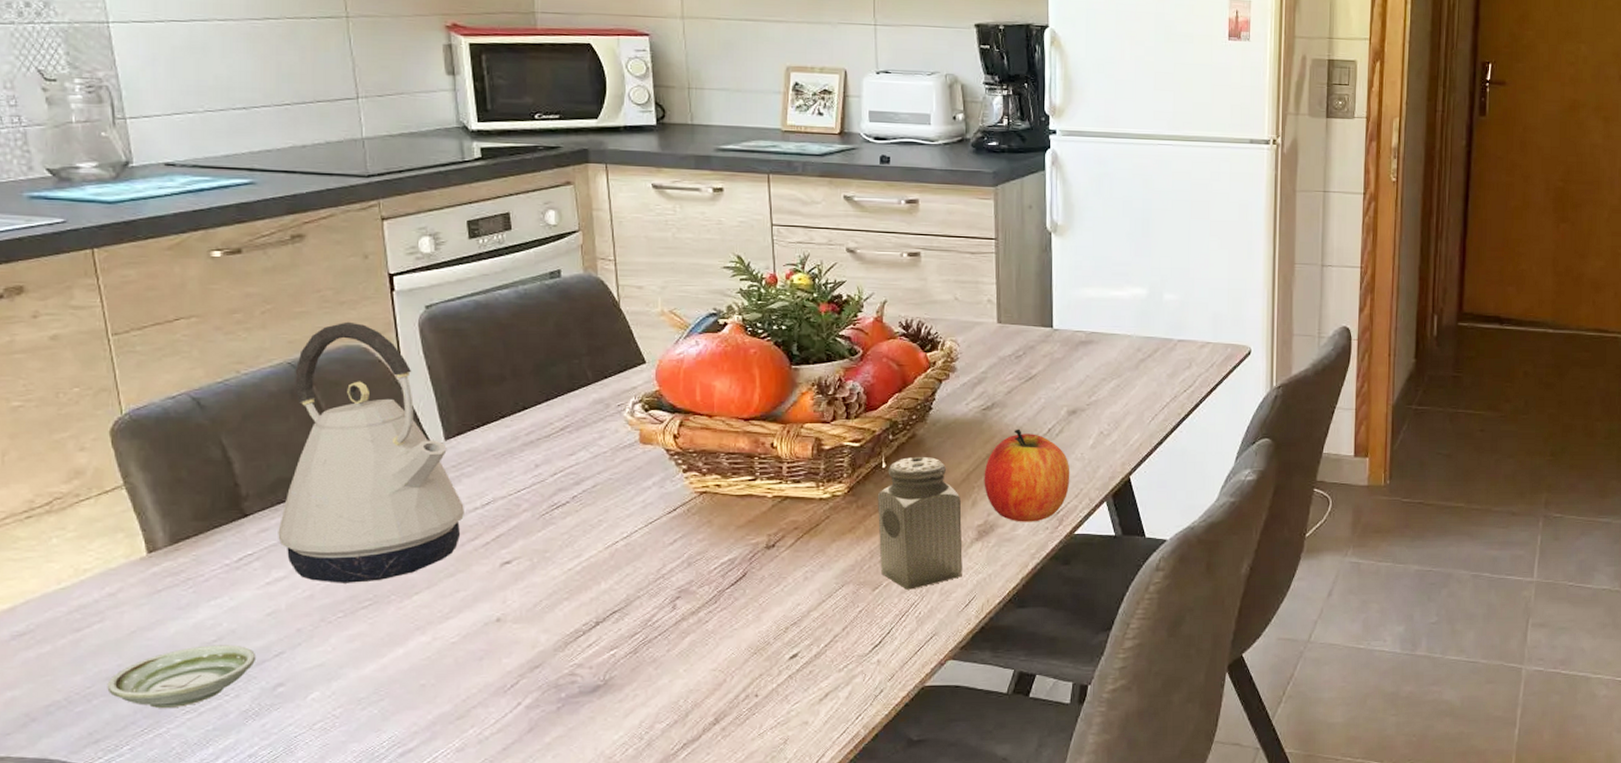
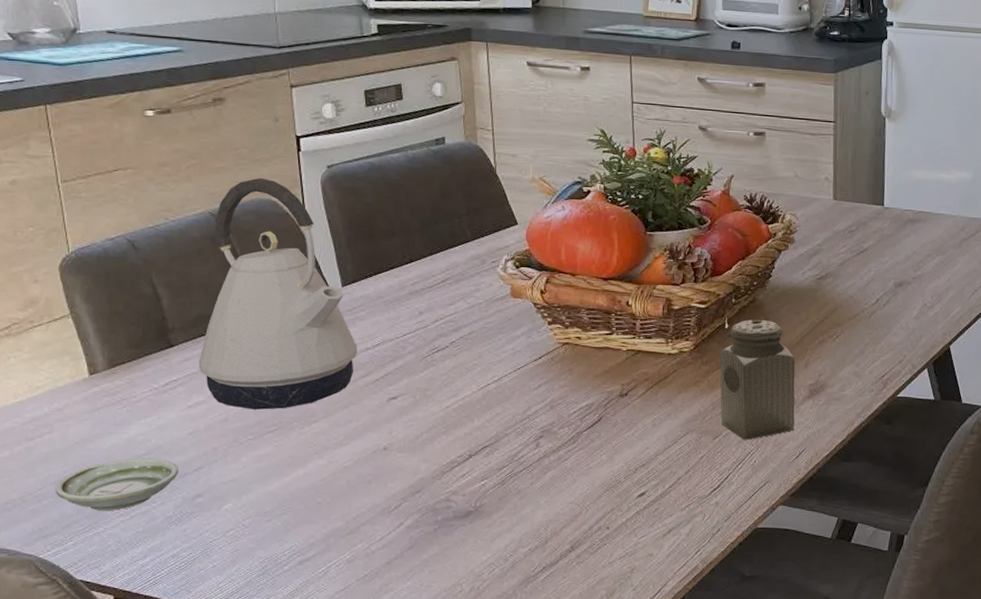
apple: present [984,429,1070,522] -> none [816,298,895,384]

